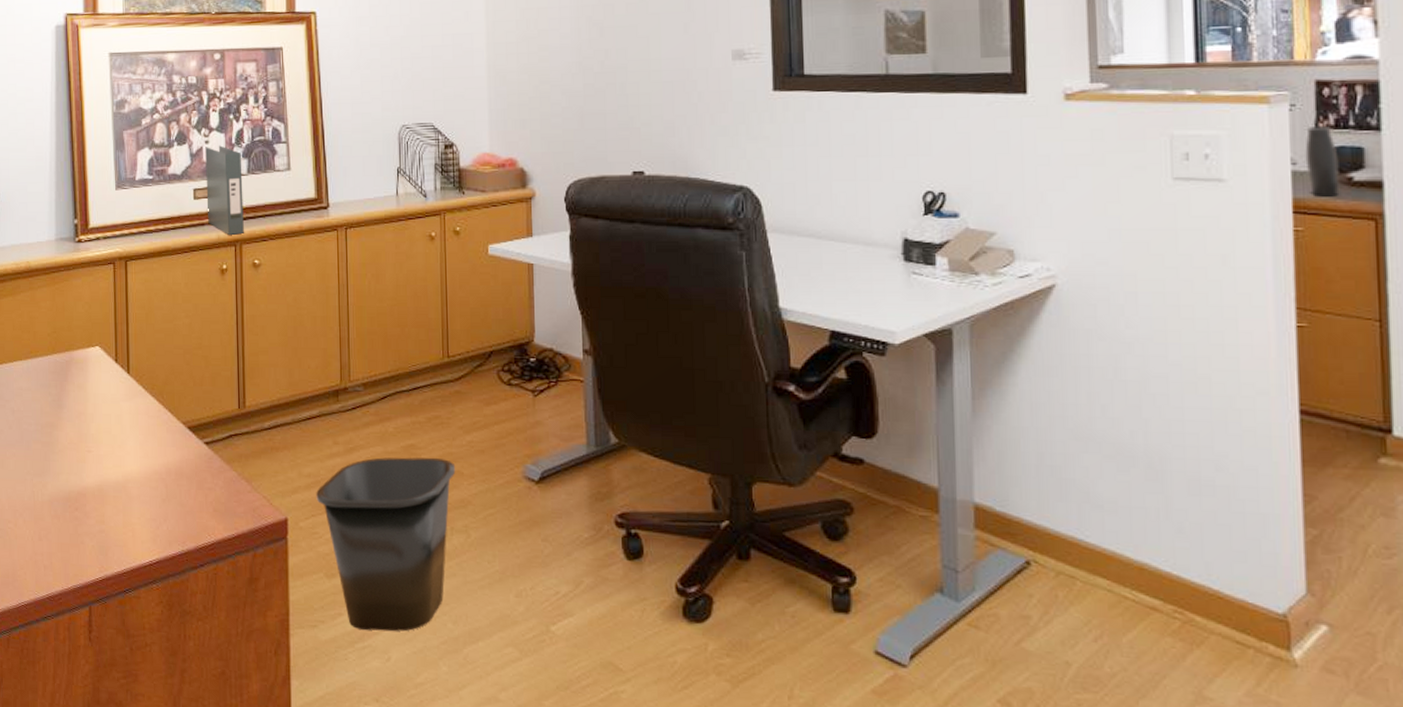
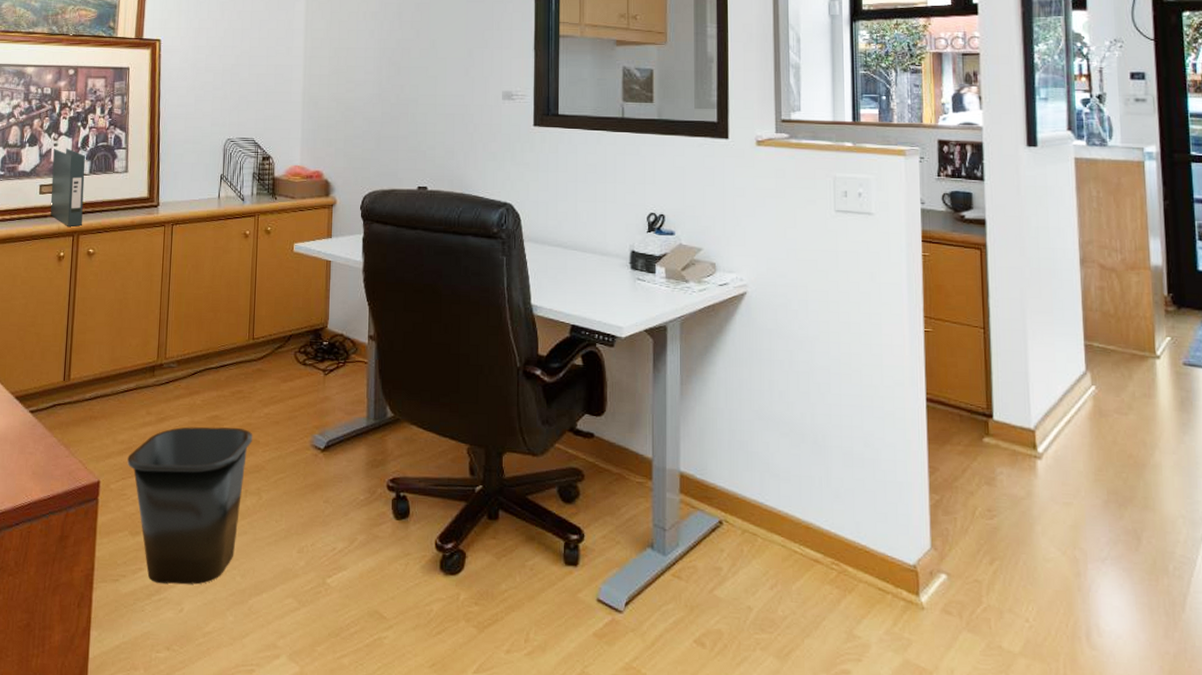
vase: present [1305,127,1339,198] -> none [930,175,955,231]

